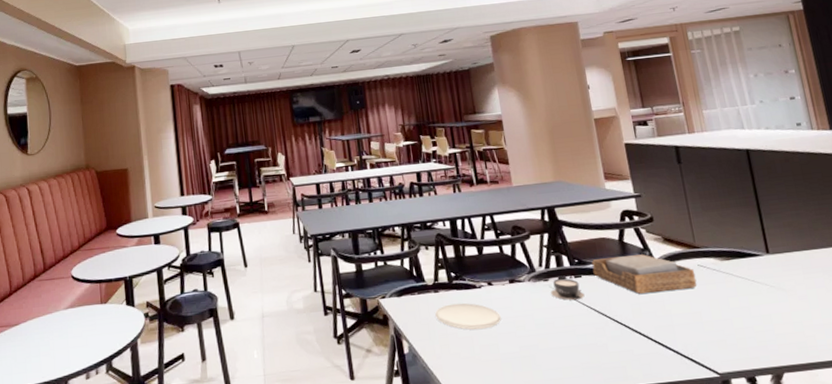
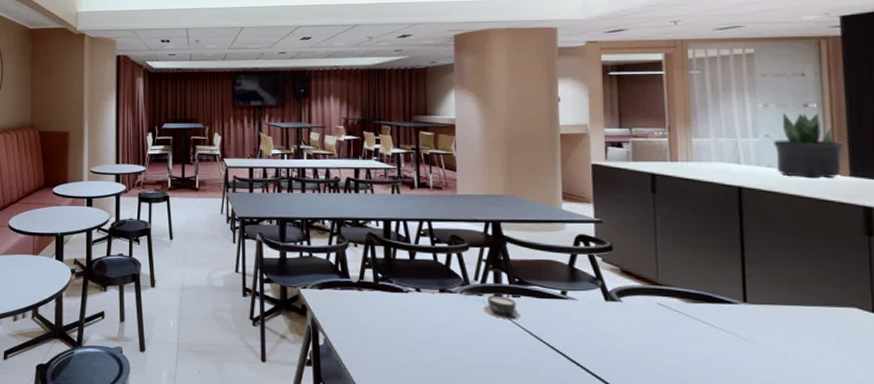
plate: present [435,303,501,330] -> none [356,304,425,334]
napkin holder: present [591,254,697,294] -> none [534,281,653,327]
planter: none [767,78,823,136] -> present [774,113,845,178]

